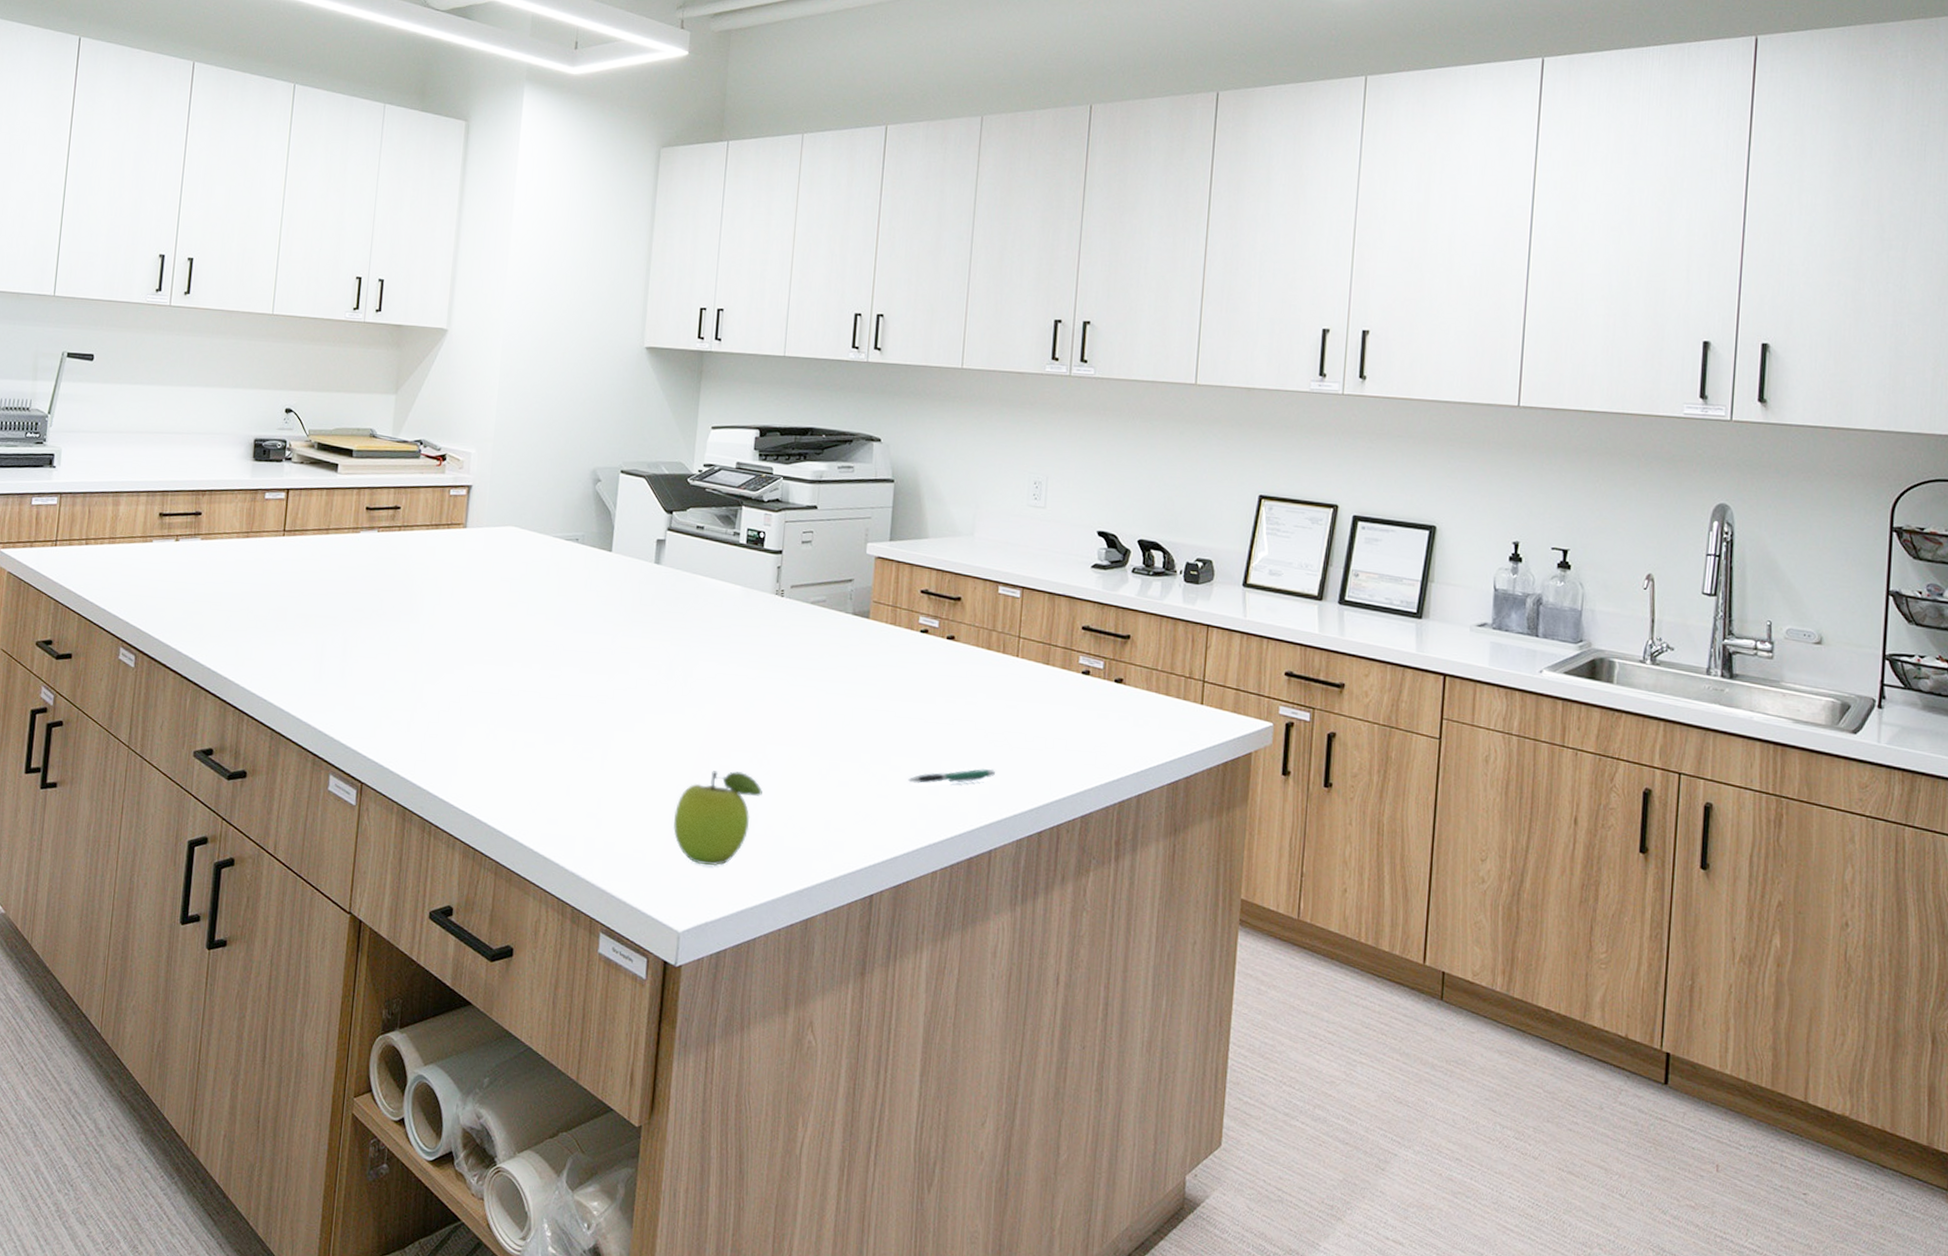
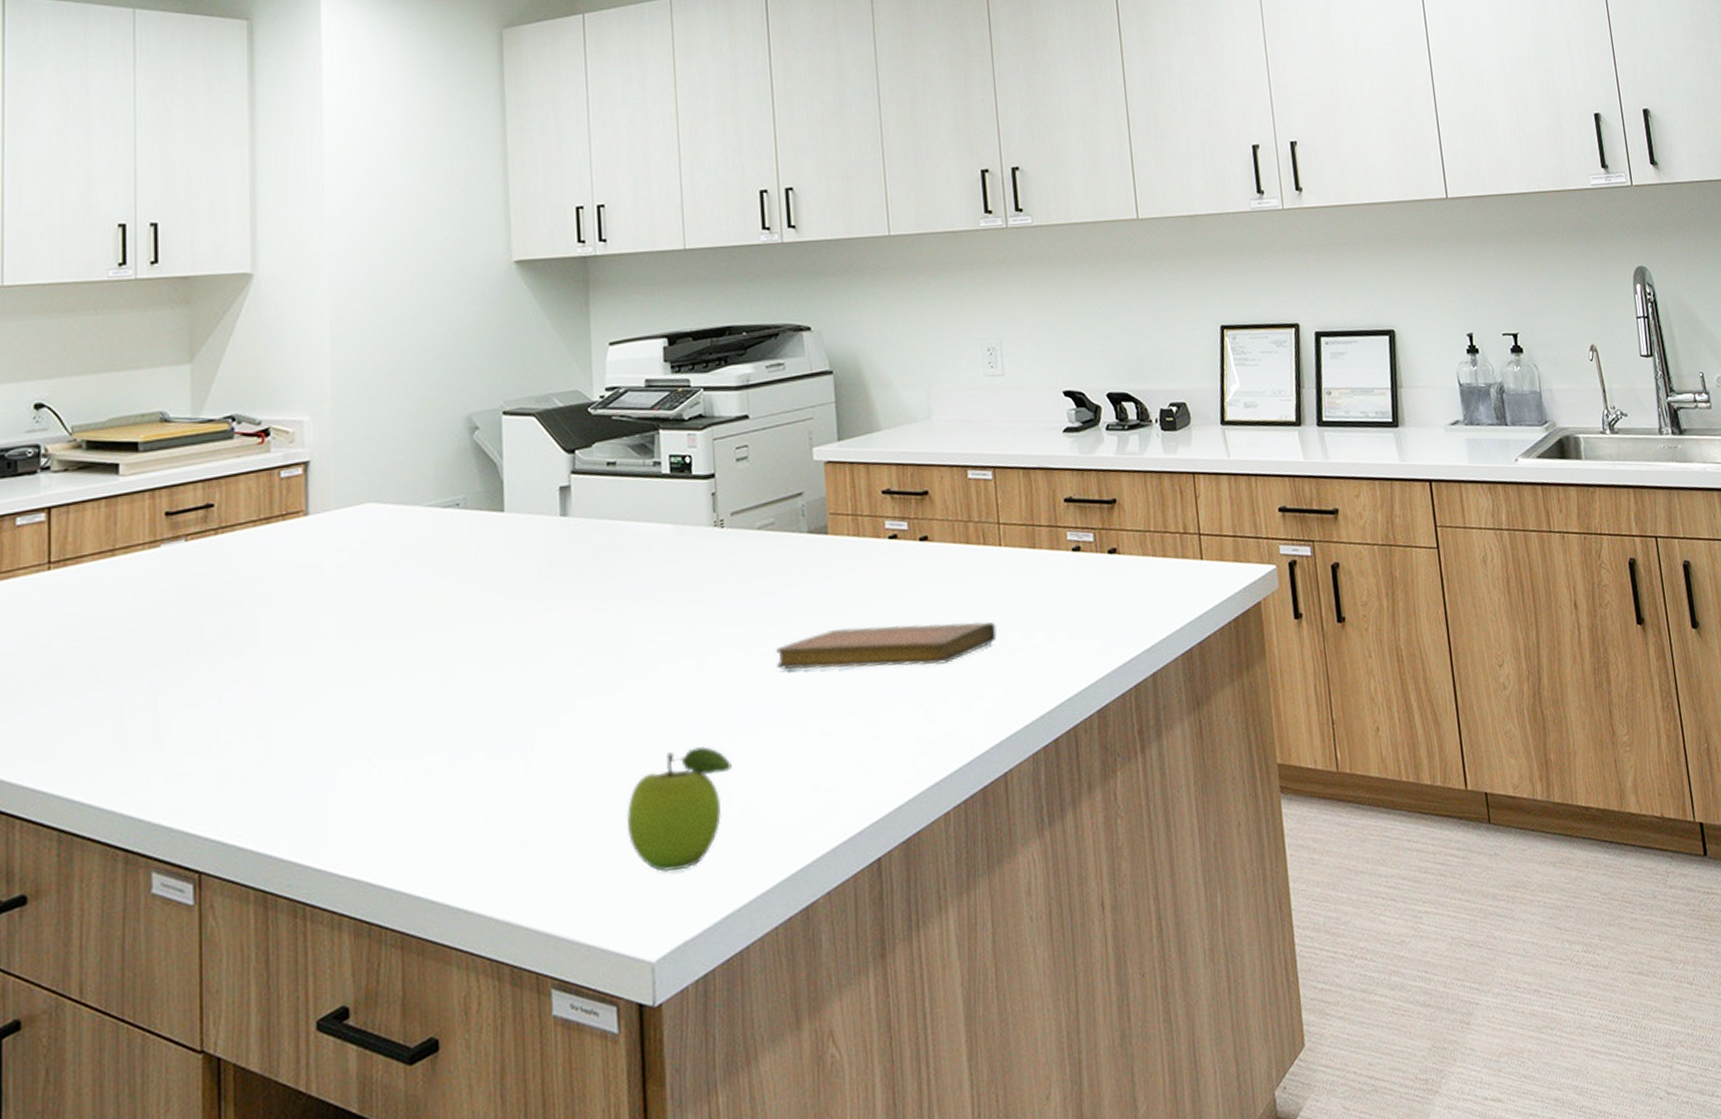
notebook: none [811,699,1002,748] -> present [776,621,997,670]
pen: present [908,768,995,784] -> none [900,678,997,715]

